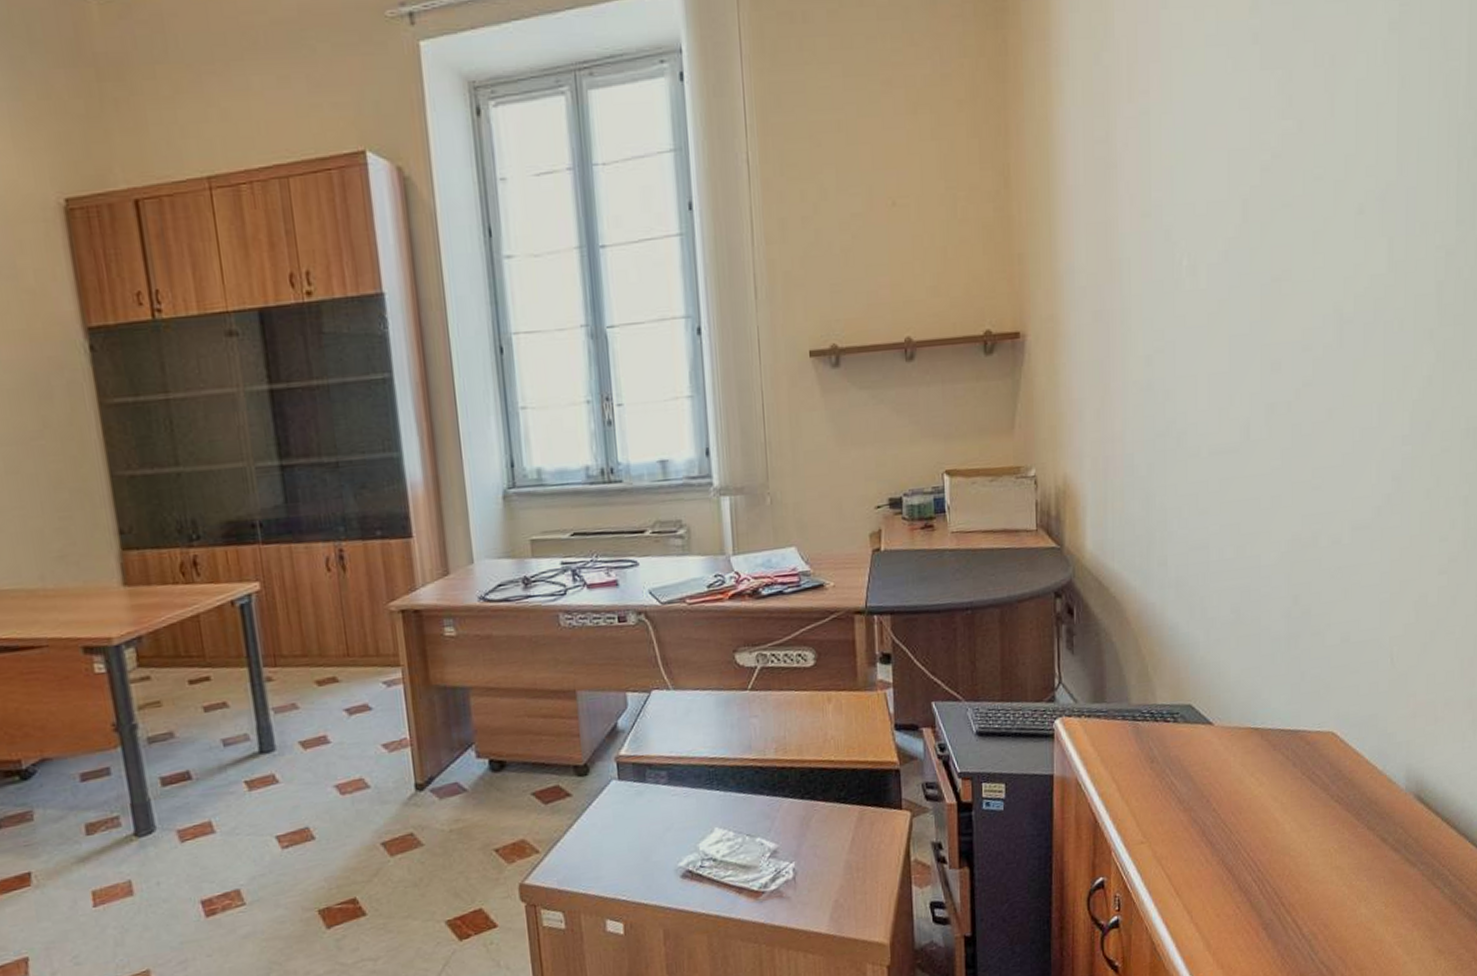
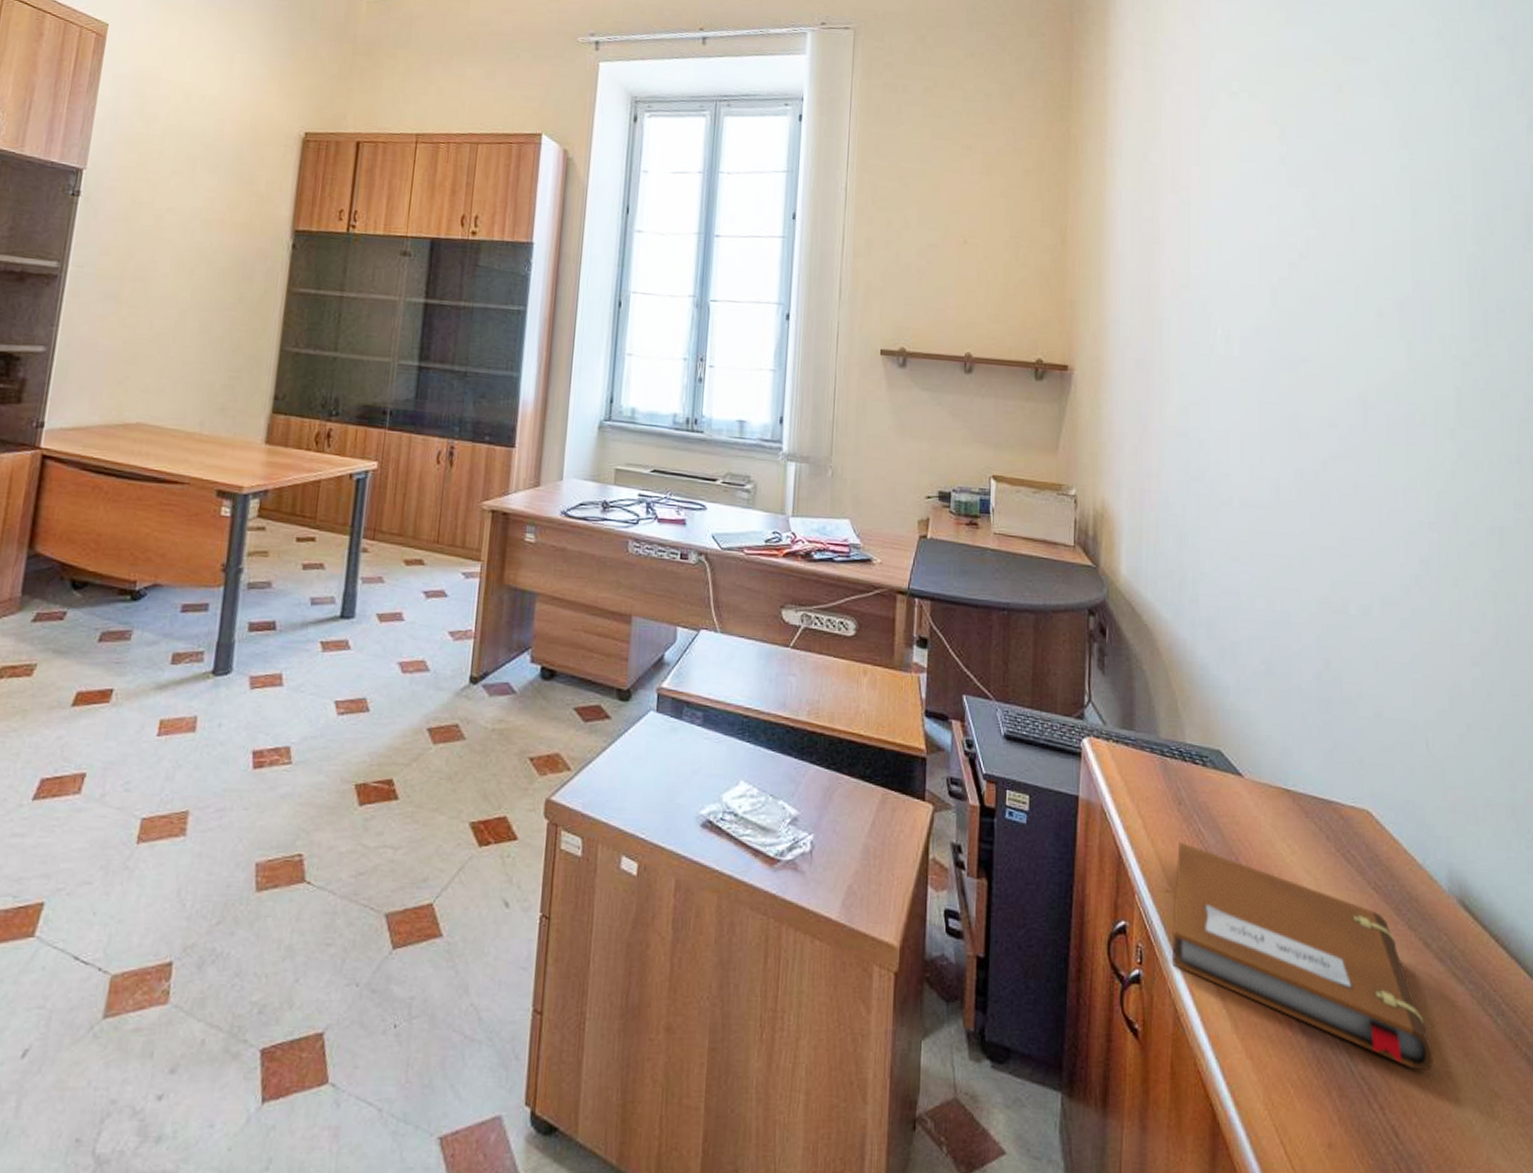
notebook: none [1148,796,1386,947] -> present [1172,841,1434,1071]

